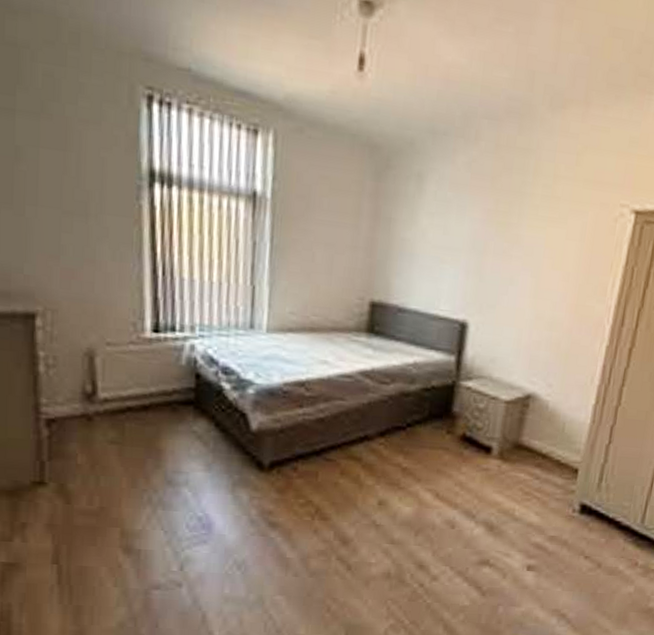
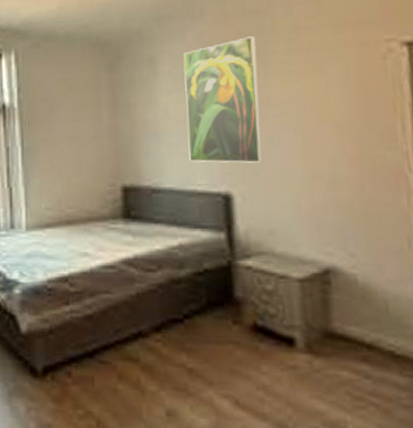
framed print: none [437,173,519,298] -> present [183,36,263,163]

